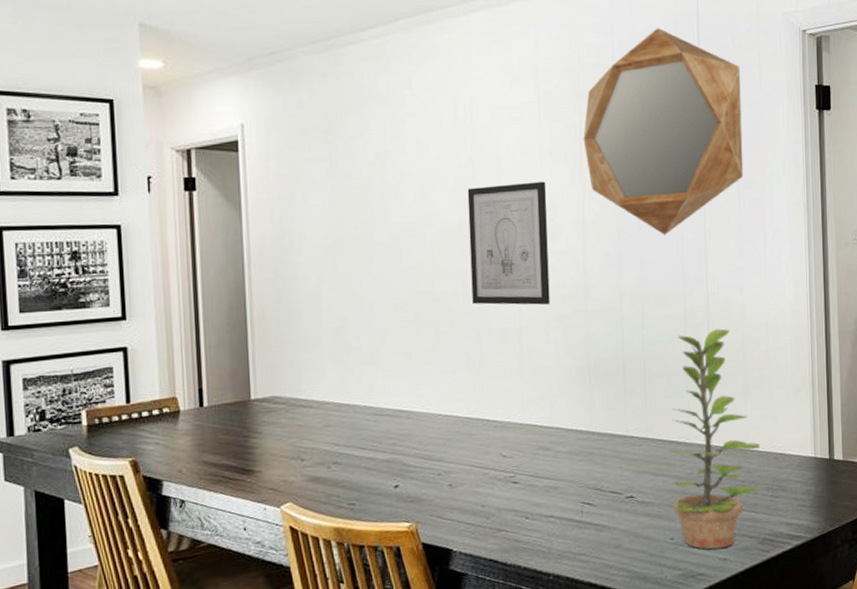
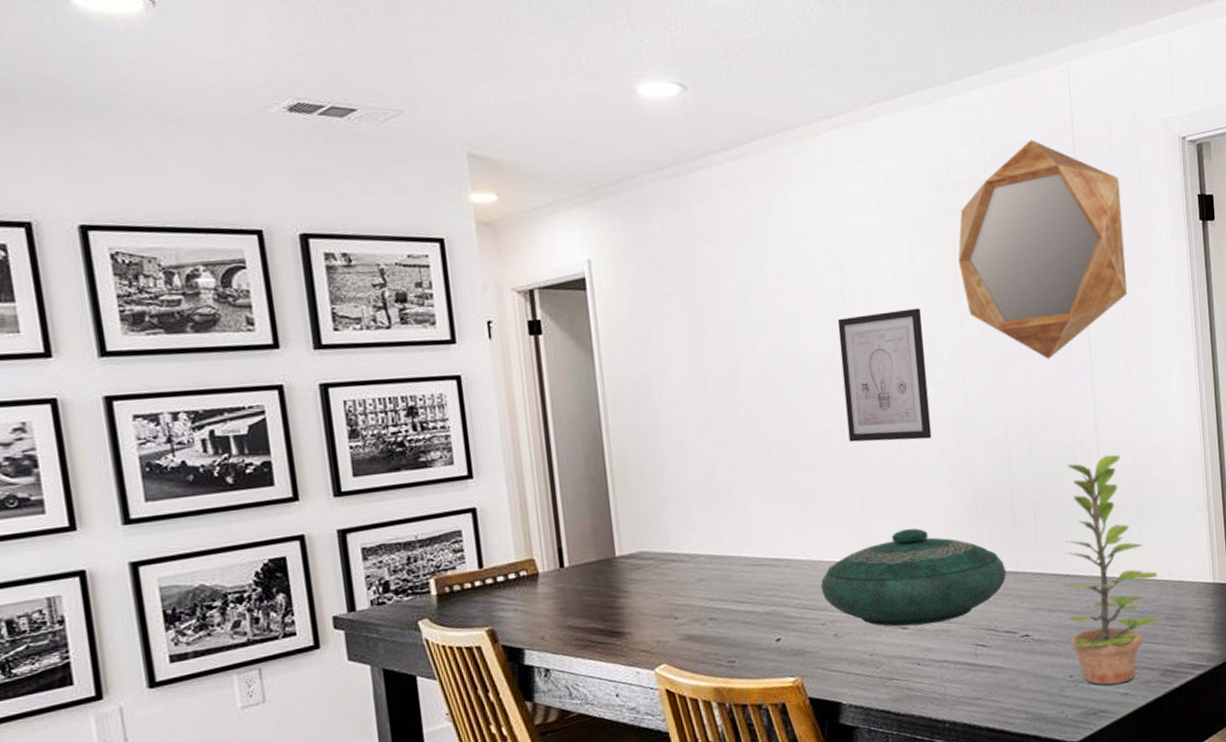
decorative bowl: none [438,388,615,481] -> present [820,528,1007,627]

